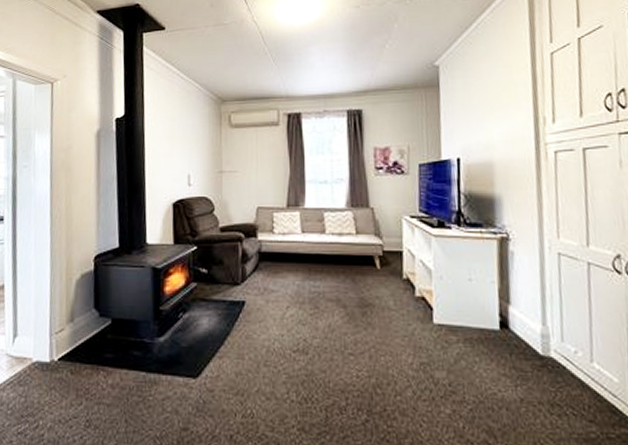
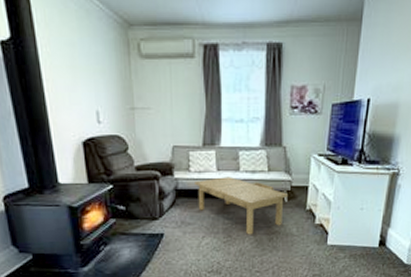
coffee table: none [279,239,381,307] -> present [195,177,289,235]

